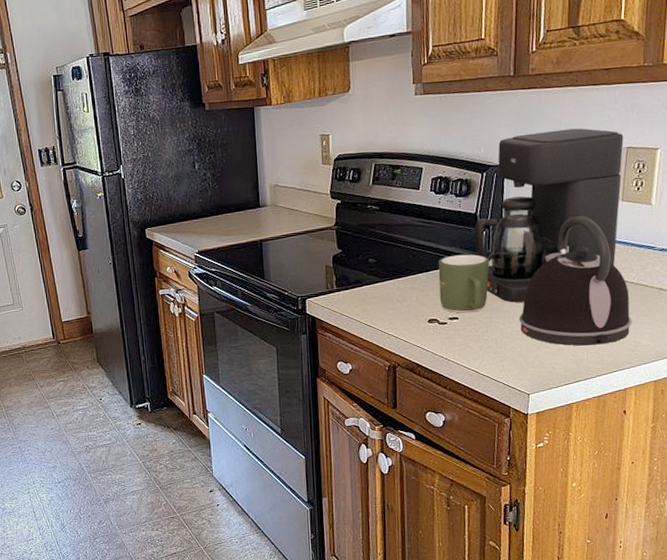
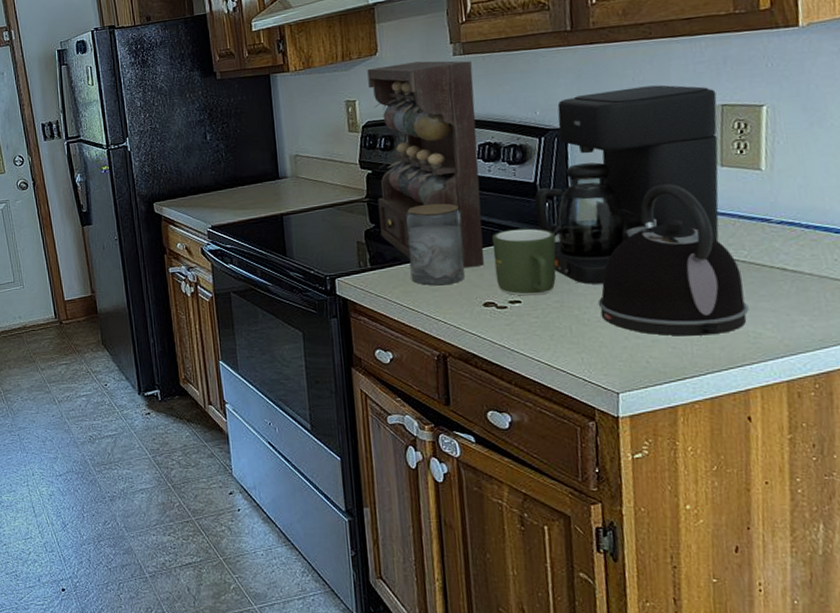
spice rack: none [340,99,431,289] -> present [367,60,484,268]
jar: none [368,231,415,305] -> present [406,203,465,286]

